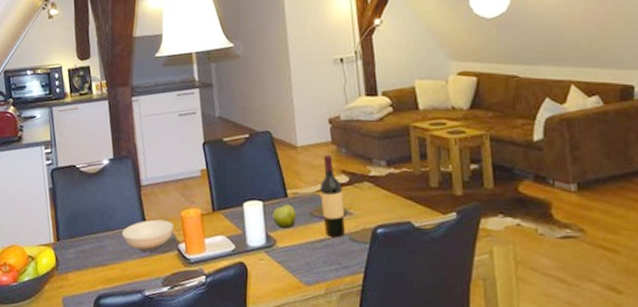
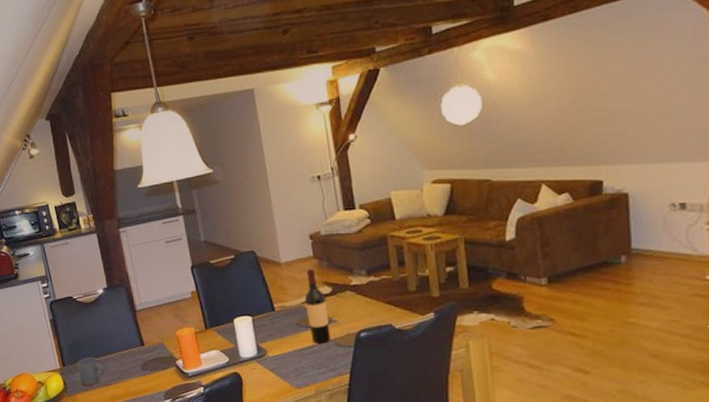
mug: none [72,232,101,265] -> present [76,357,104,386]
bowl: present [121,219,175,251] -> none [122,340,171,369]
fruit: present [272,204,296,228] -> none [262,317,284,339]

